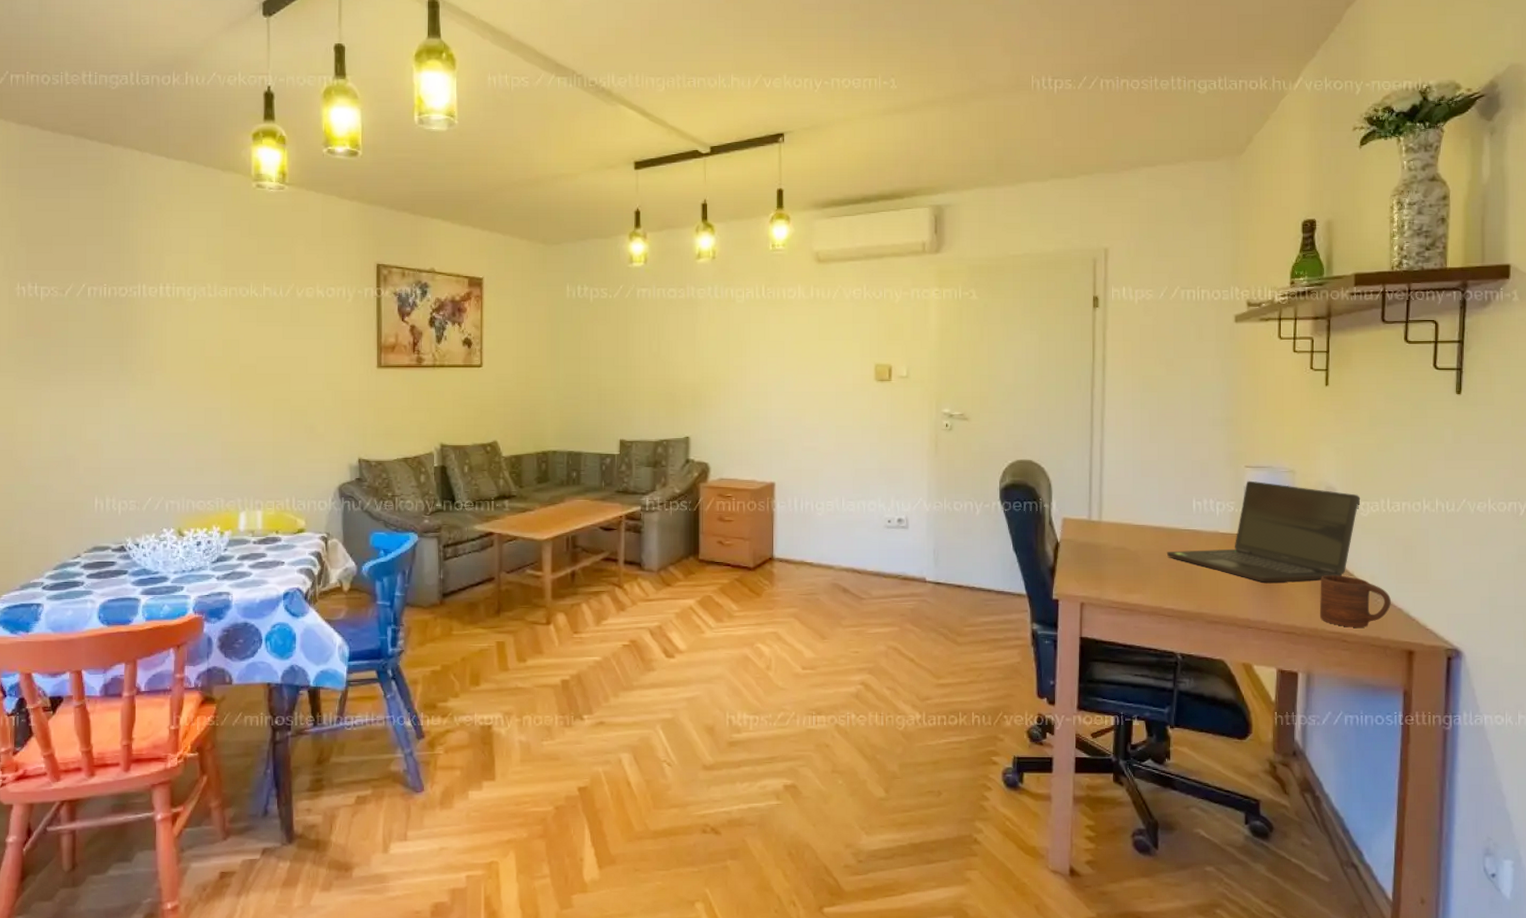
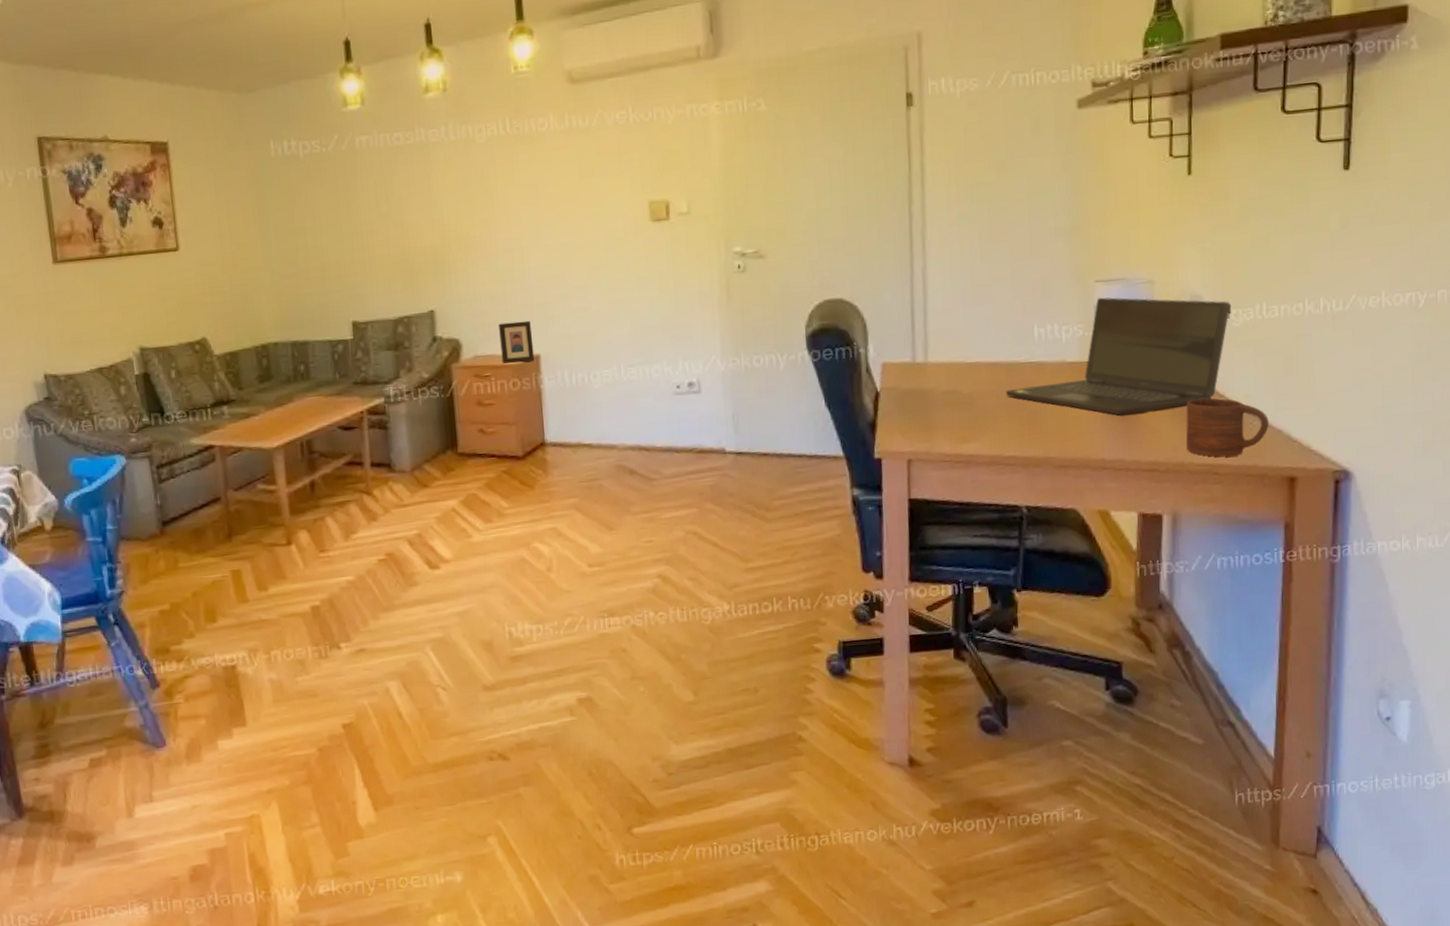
picture frame: none [742,453,770,487] -> present [499,320,535,364]

